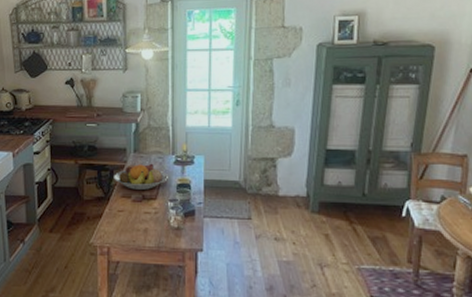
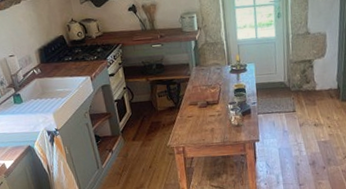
fruit bowl: present [114,163,168,190] -> none [181,74,226,98]

